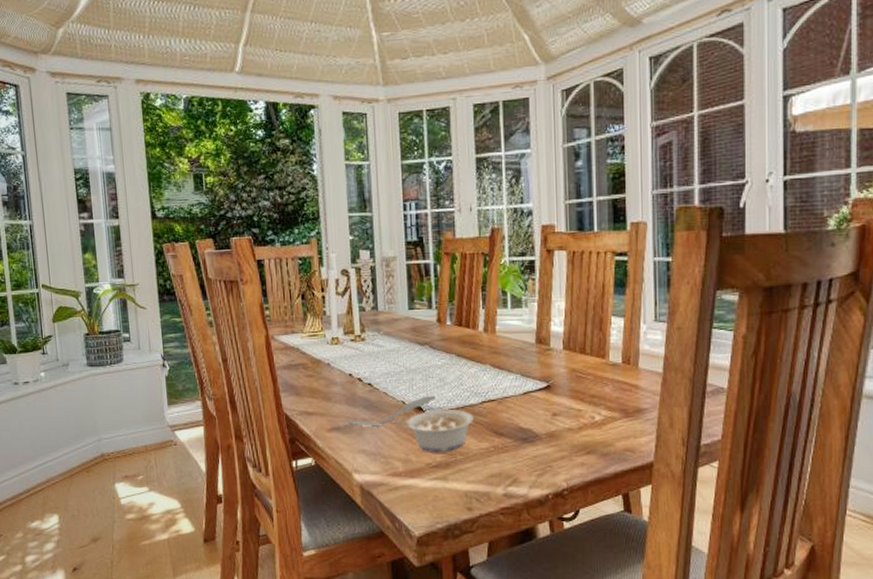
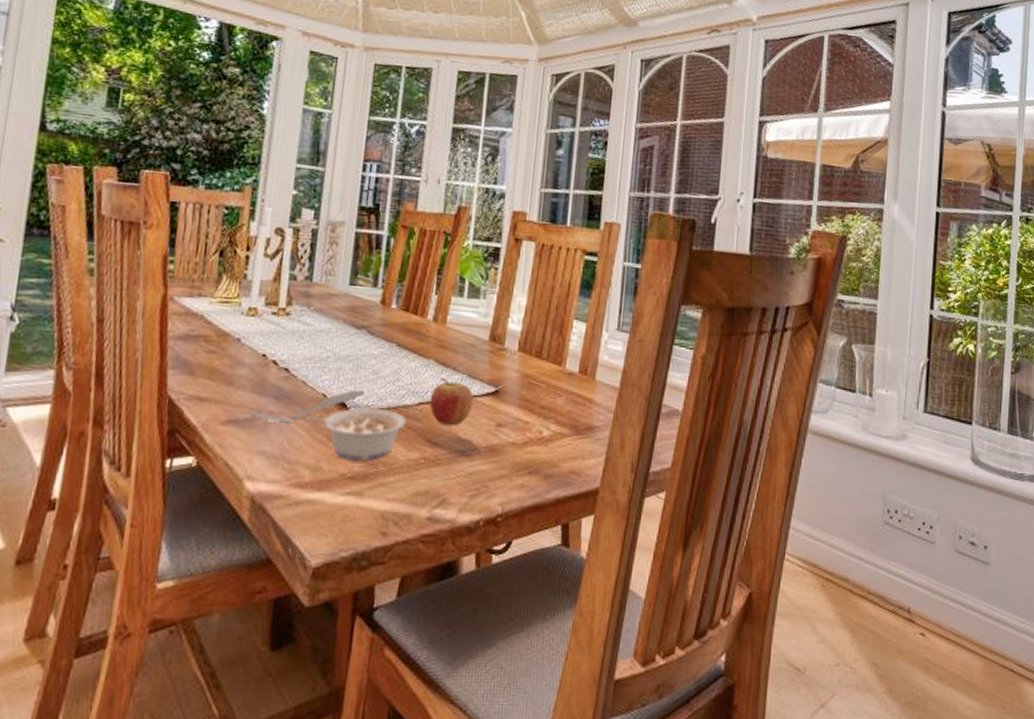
fruit: none [491,379,529,419] -> present [429,378,474,426]

